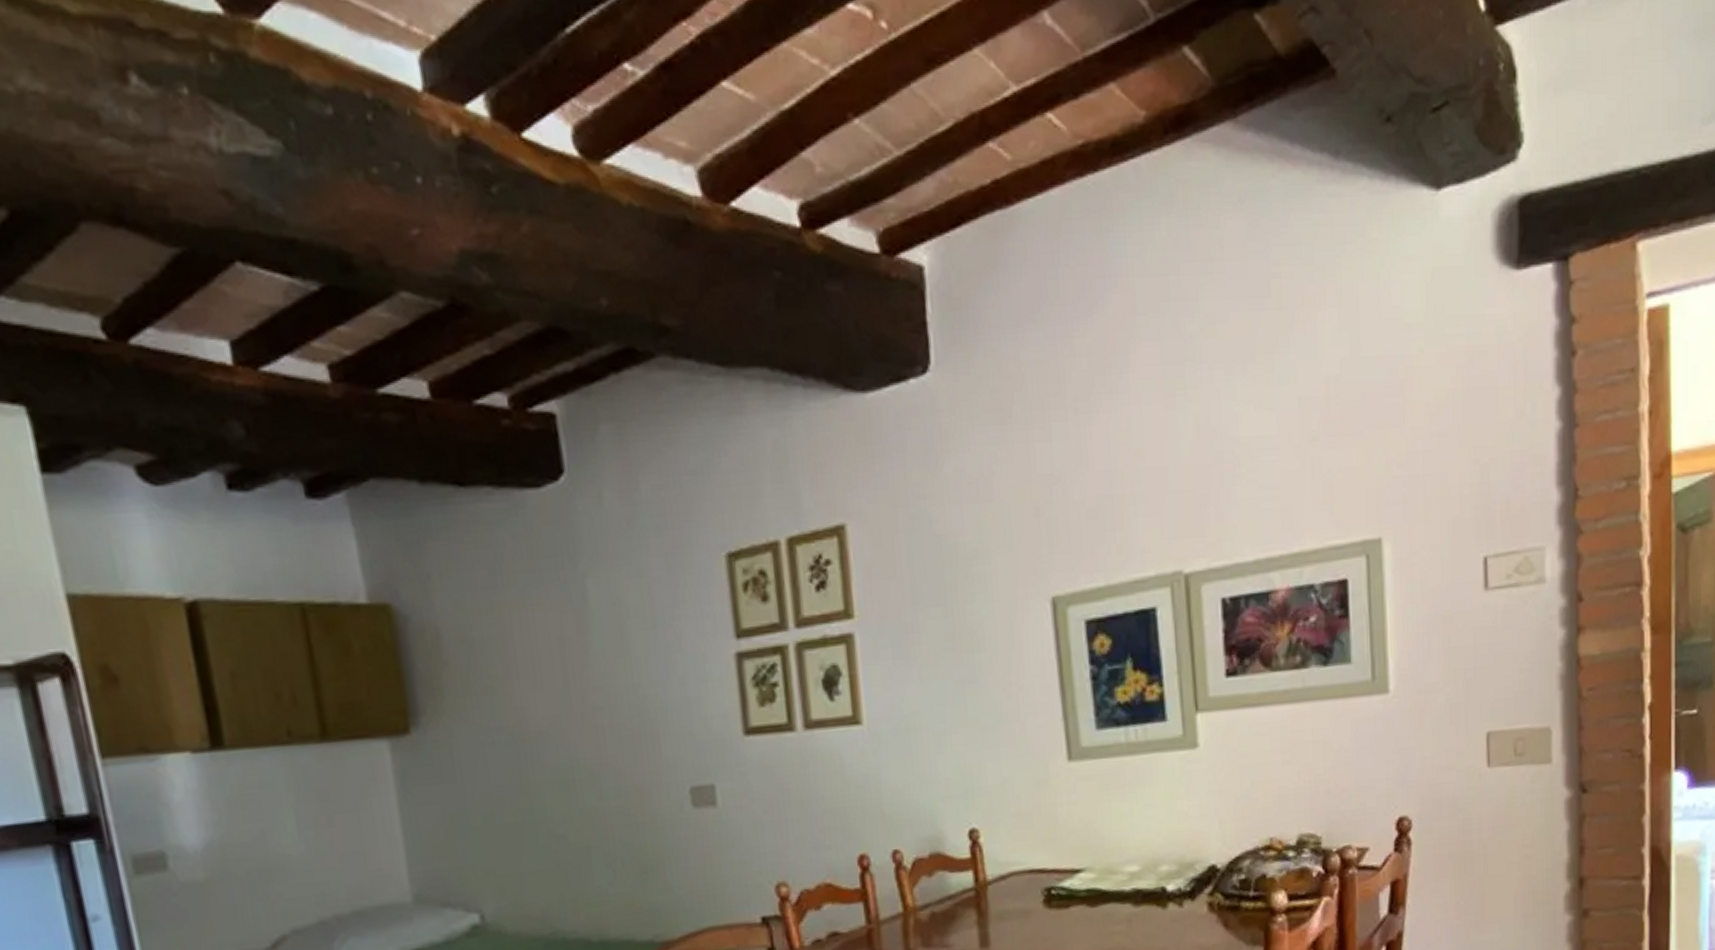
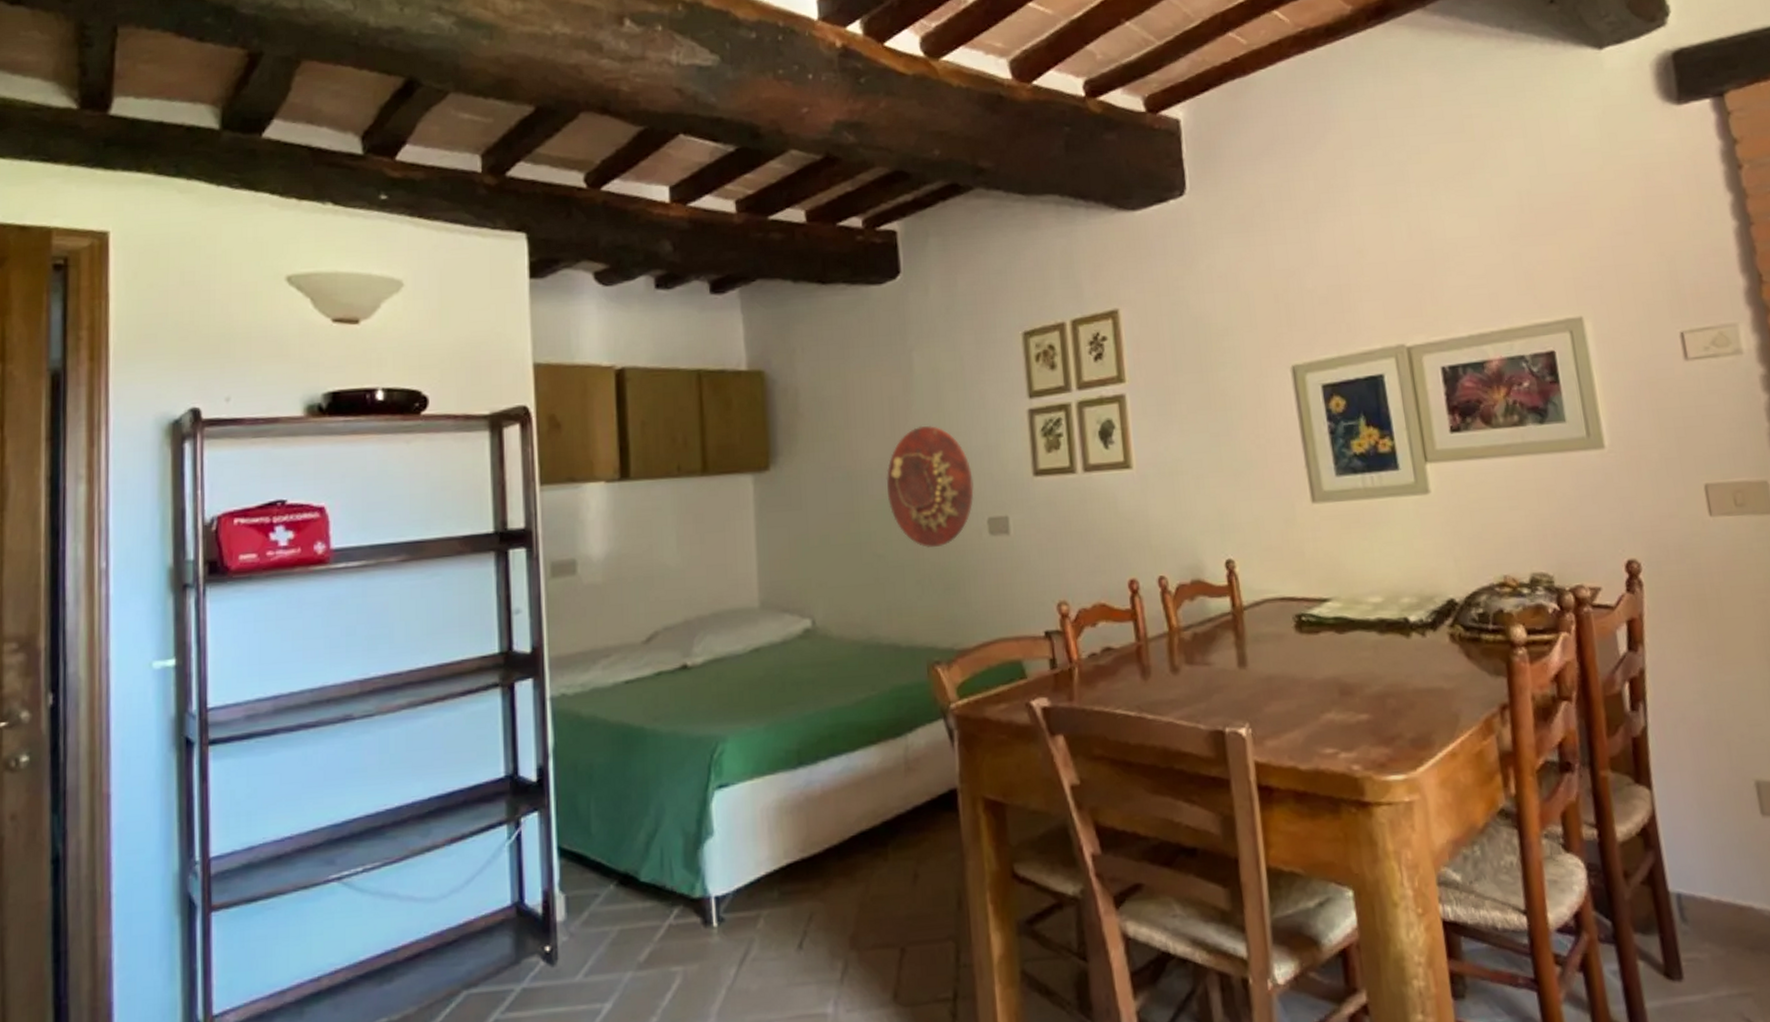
decorative platter: none [561,674,672,825] -> present [886,425,974,548]

